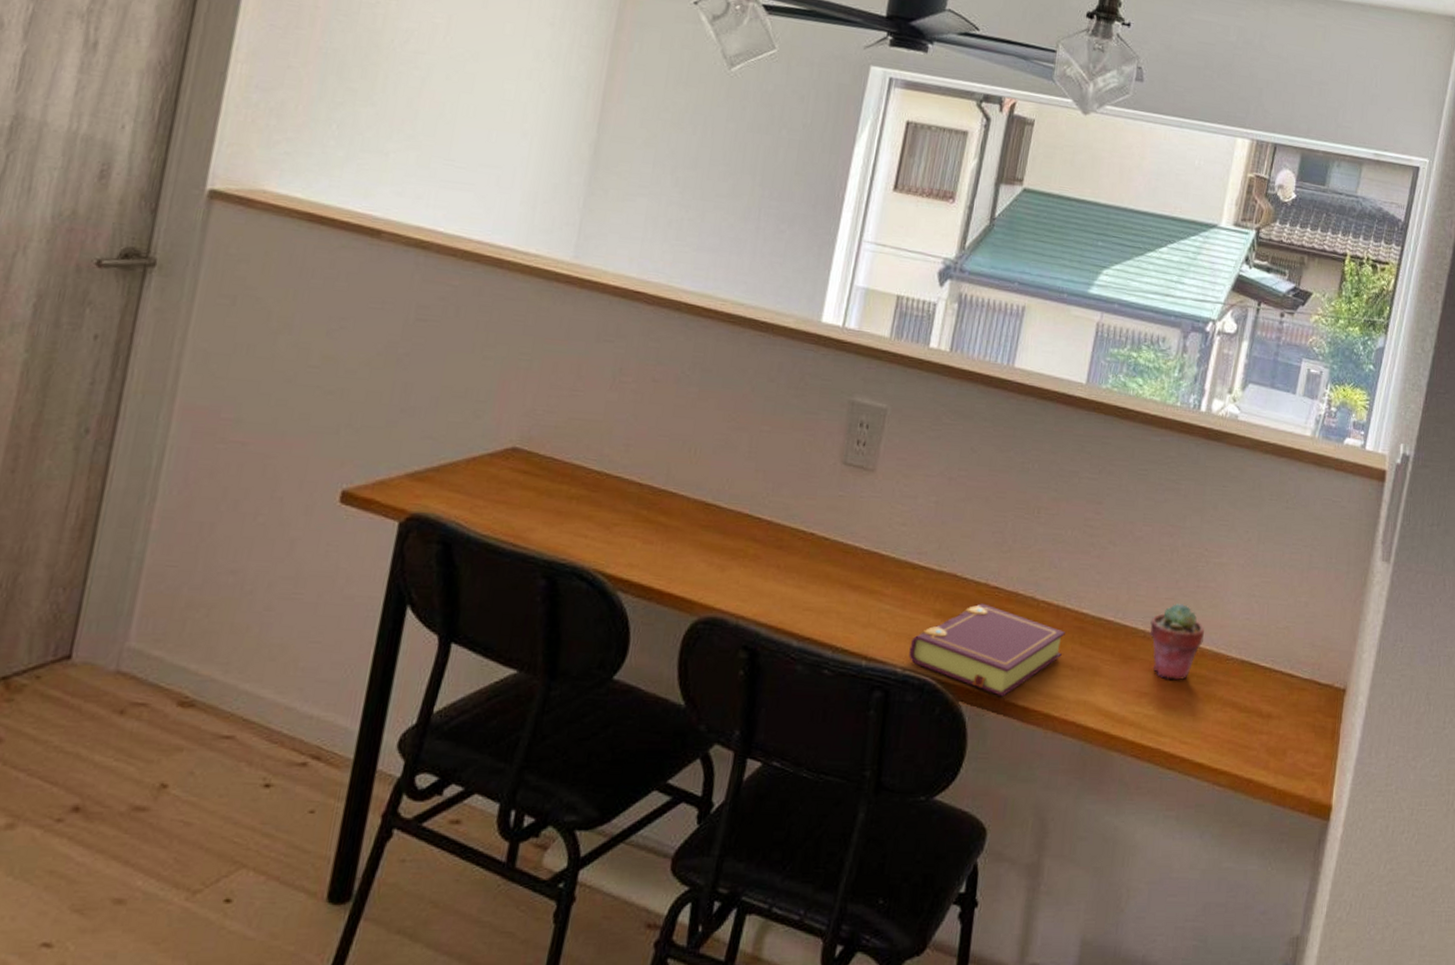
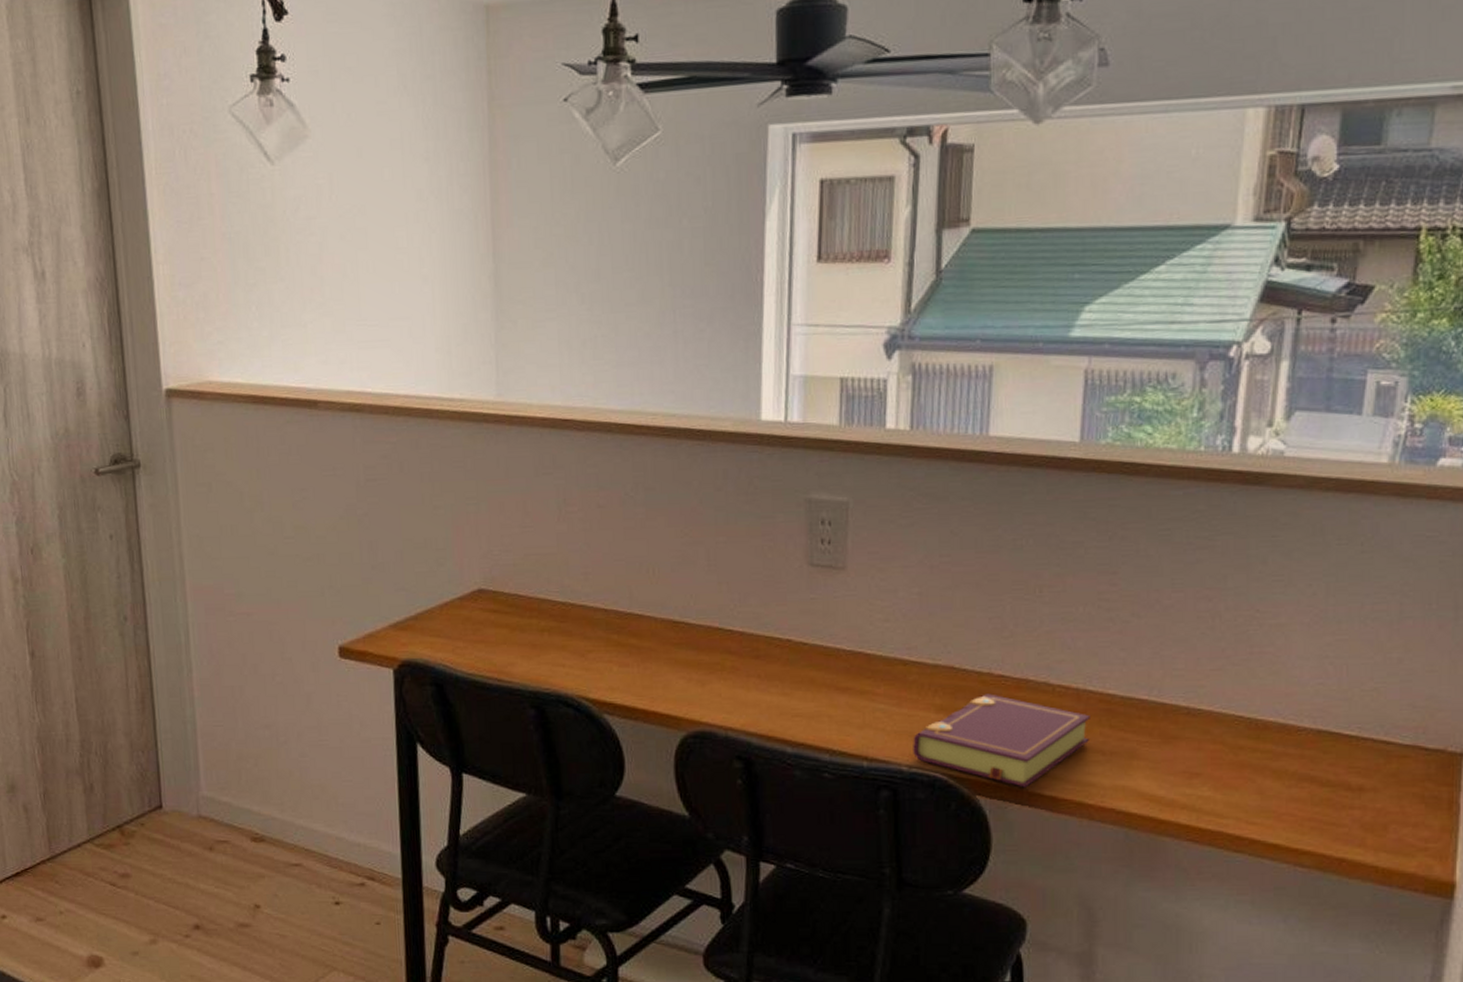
potted succulent: present [1149,602,1204,680] -> none [1194,673,1265,758]

